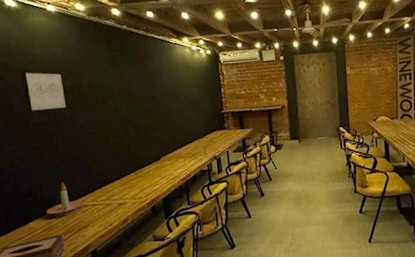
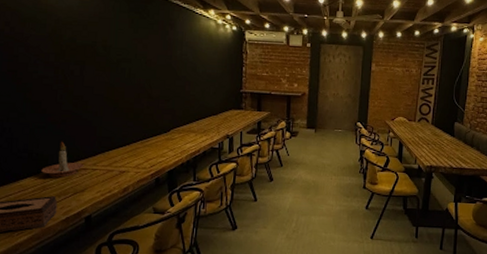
wall art: present [21,71,68,113] -> none [29,20,78,66]

